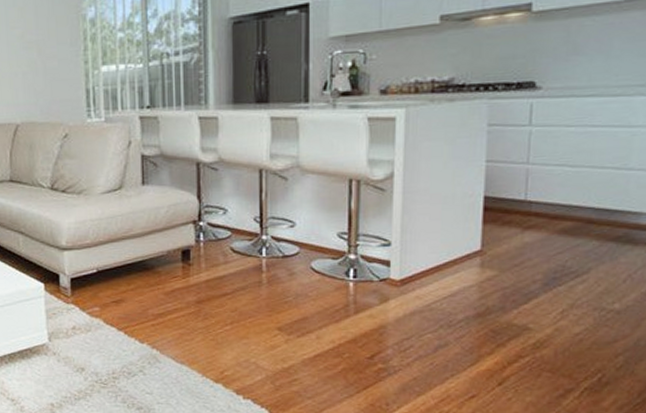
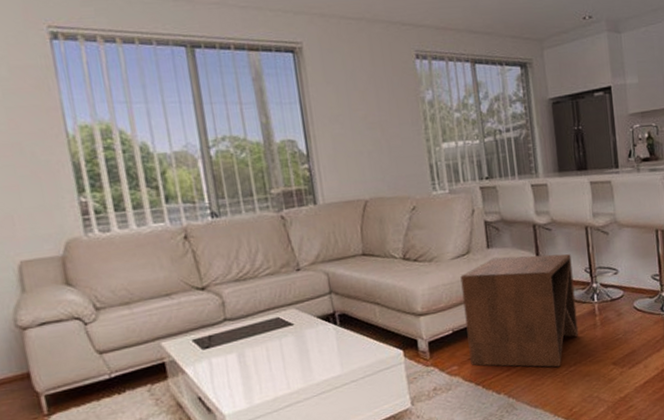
side table: none [110,196,240,324] -> present [460,254,579,368]

